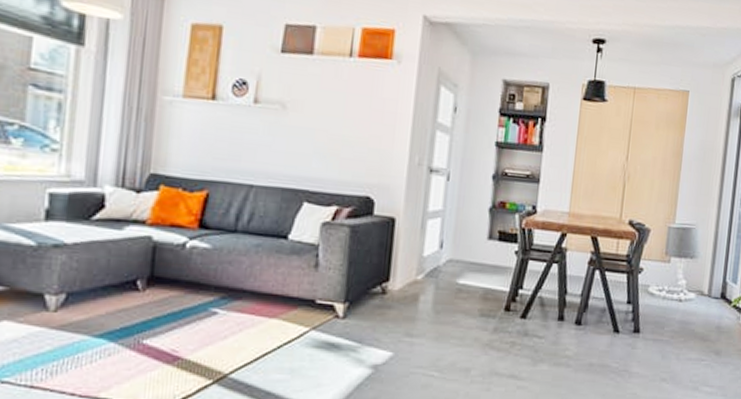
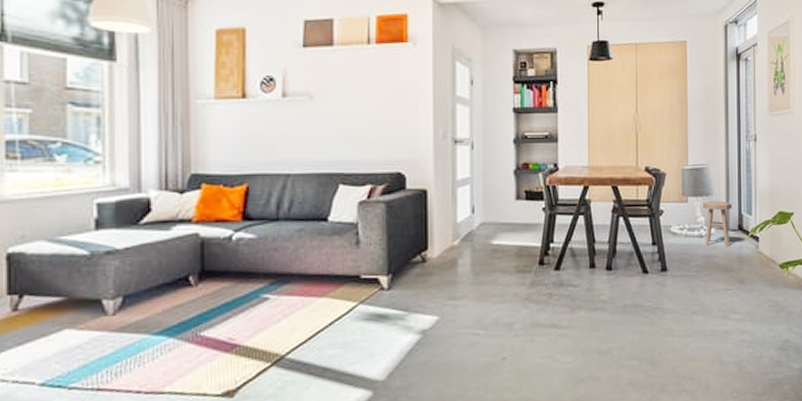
stool: none [683,264,717,314] -> present [702,201,732,246]

